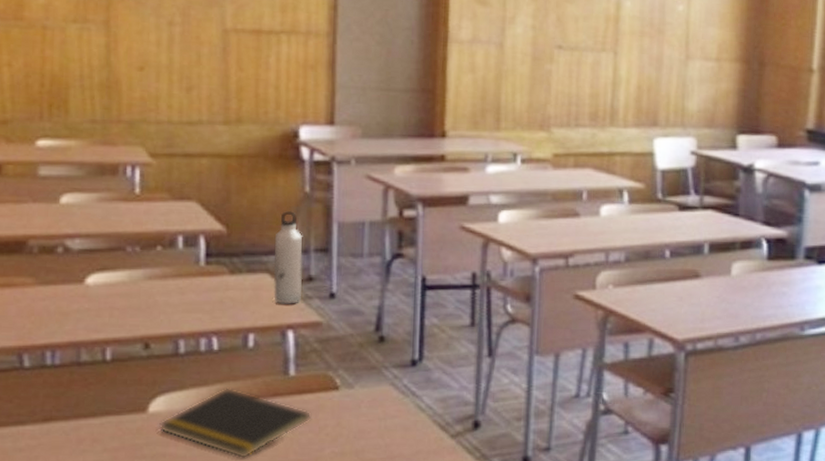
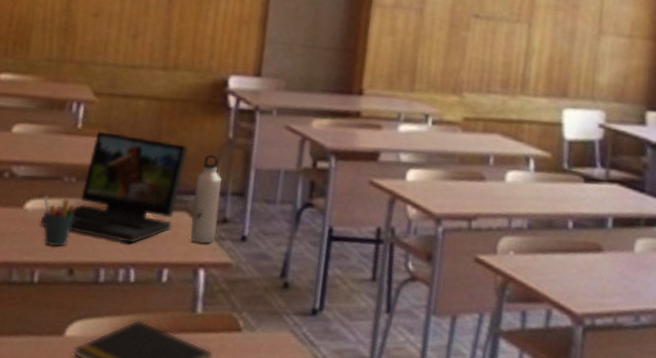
laptop: none [106,195,263,311] -> present [41,131,189,243]
pen holder: none [106,268,143,322] -> present [43,195,75,247]

